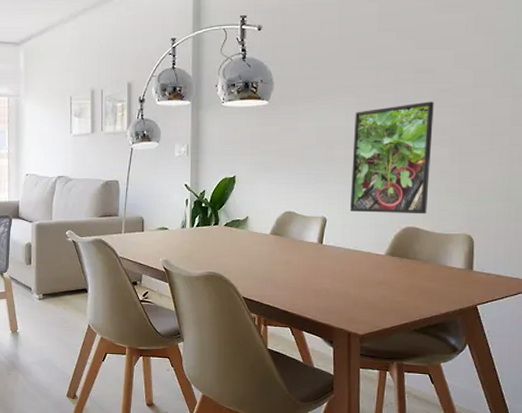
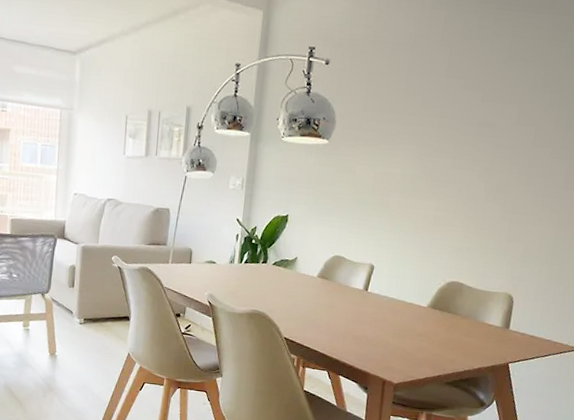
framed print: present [350,101,434,214] -> none [398,156,493,270]

